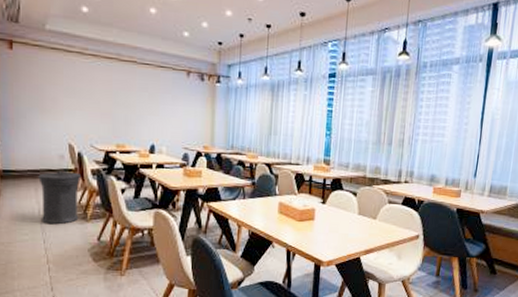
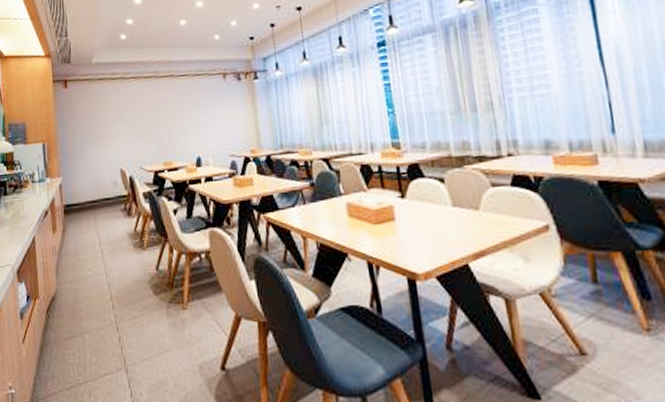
trash can: present [38,171,80,225] -> none [96,199,136,257]

